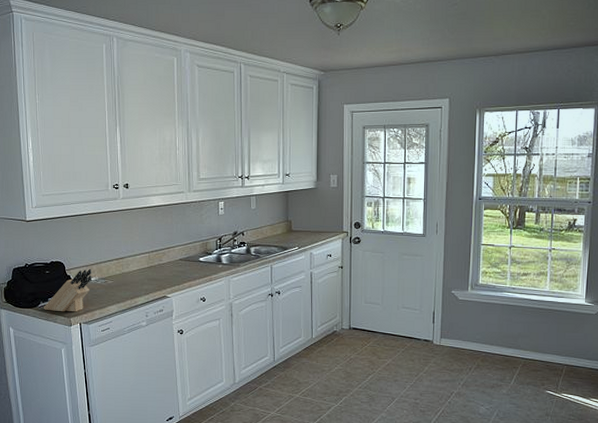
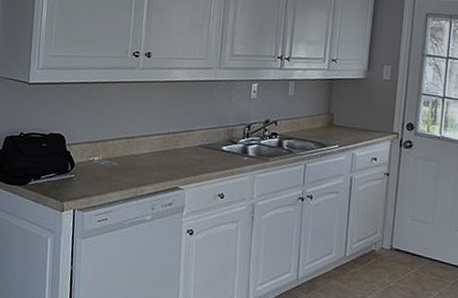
knife block: present [44,268,92,312] -> none [34,145,96,196]

